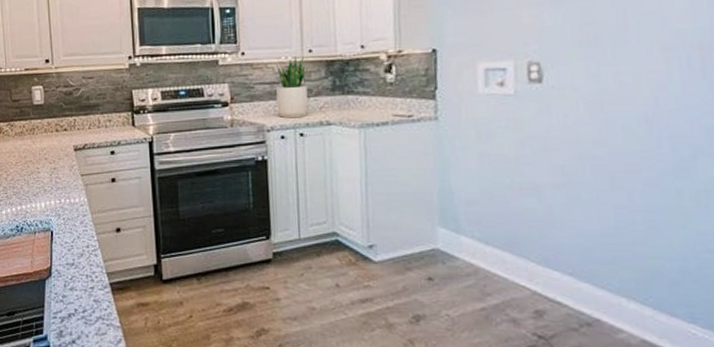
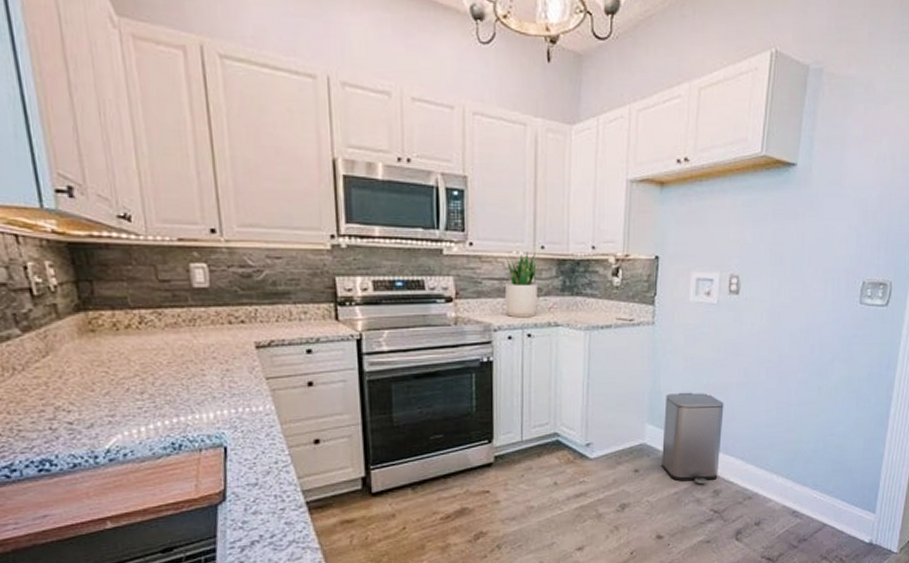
pedal bin: none [458,193,539,302] -> present [662,392,724,484]

